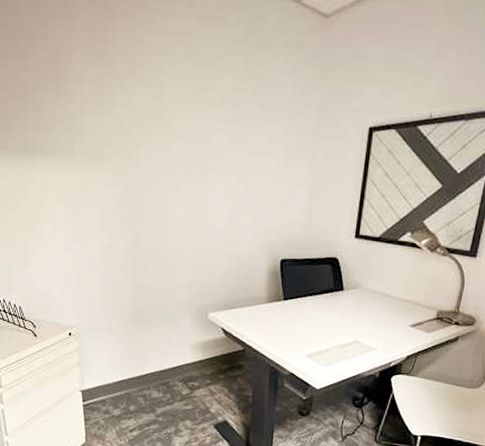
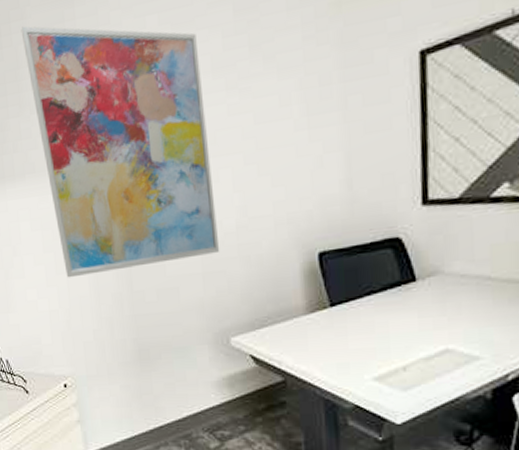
wall art: none [66,25,214,247] -> present [21,26,220,278]

